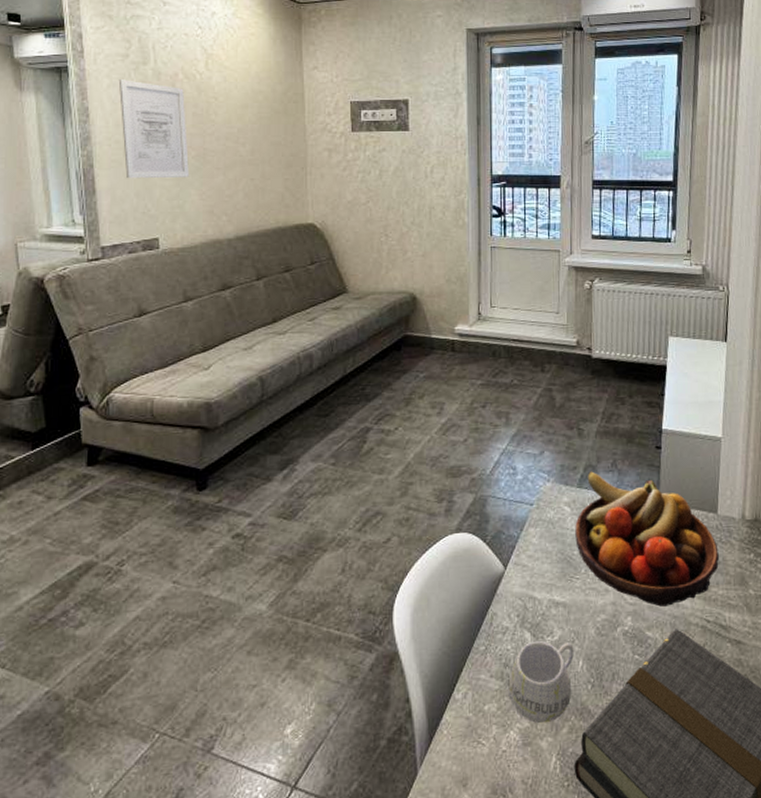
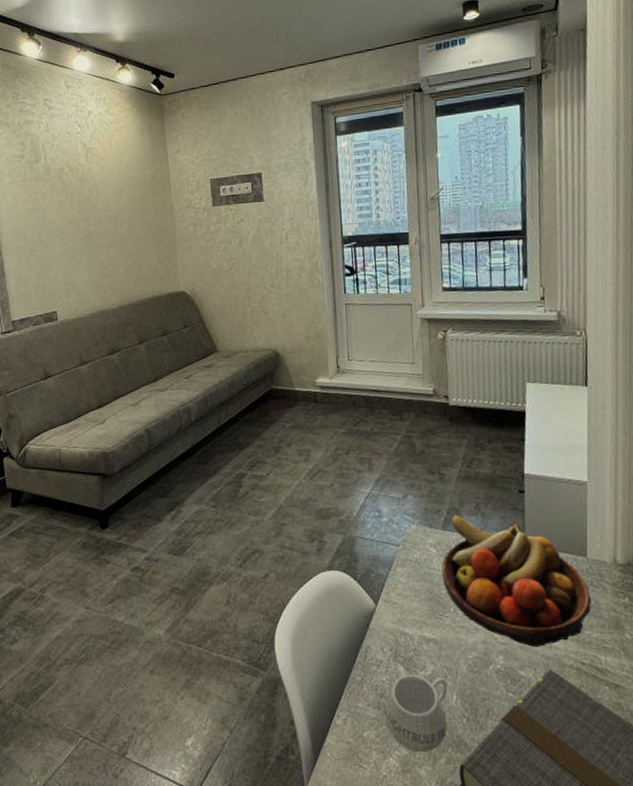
wall art: present [118,79,189,179] -> none [17,177,78,262]

